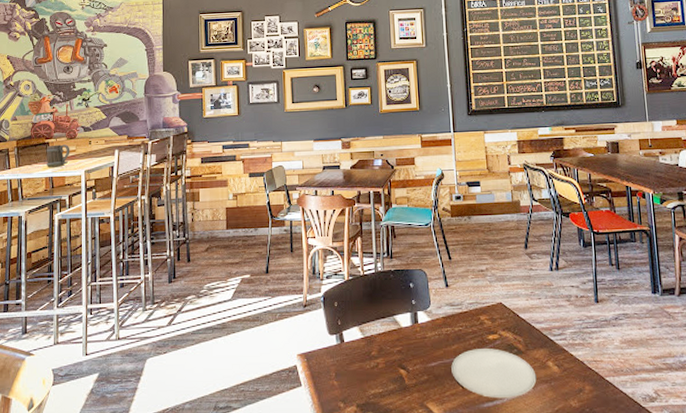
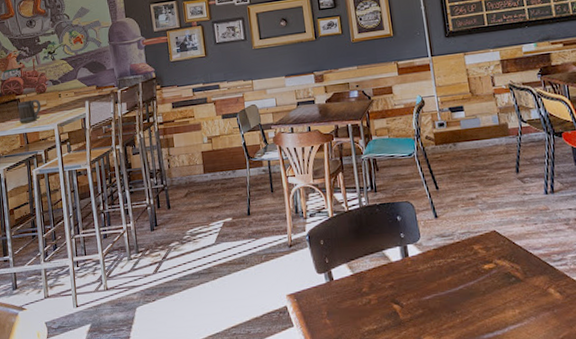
plate: present [451,349,537,399] -> none [446,278,538,330]

